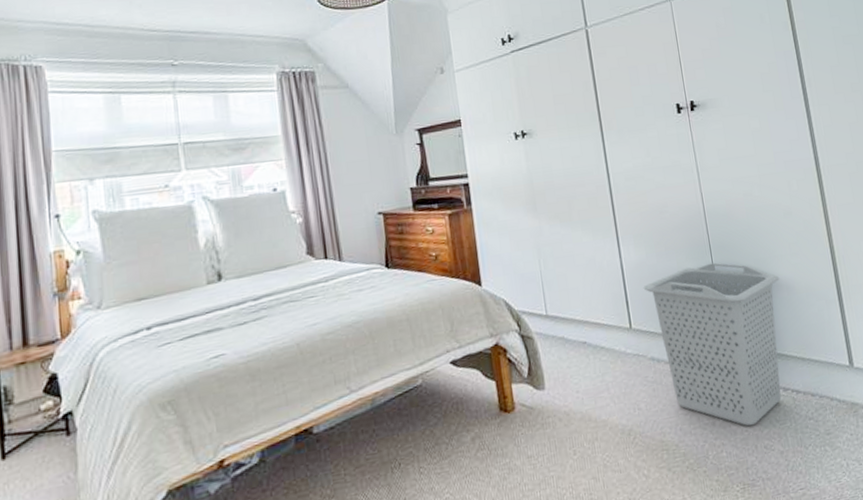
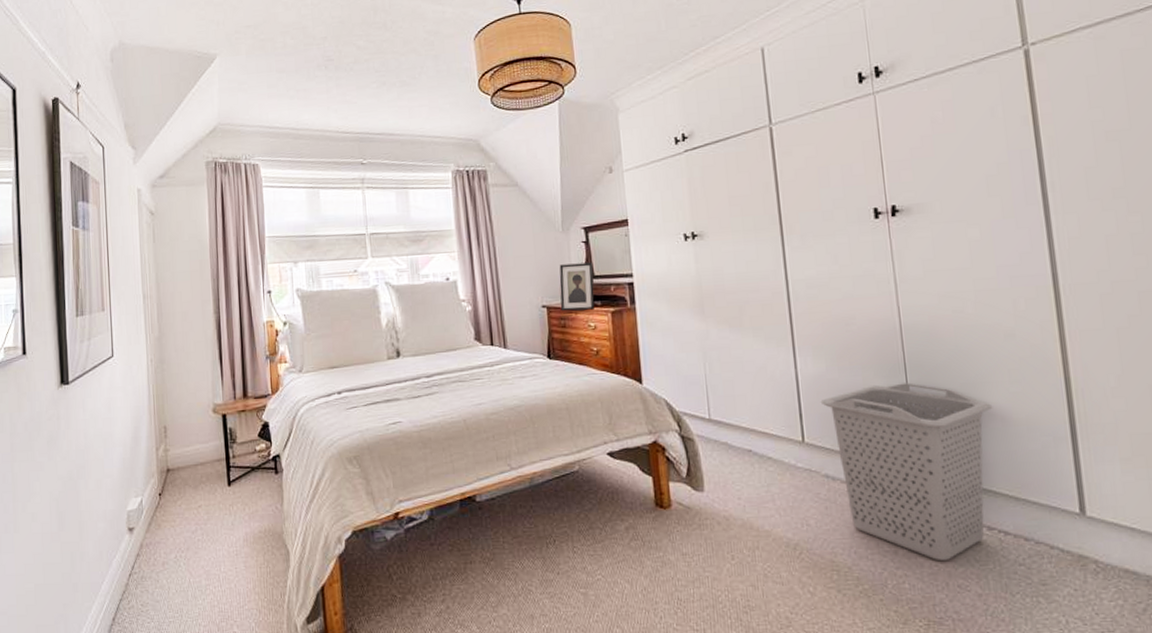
picture frame: none [394,165,432,217] -> present [559,262,595,311]

